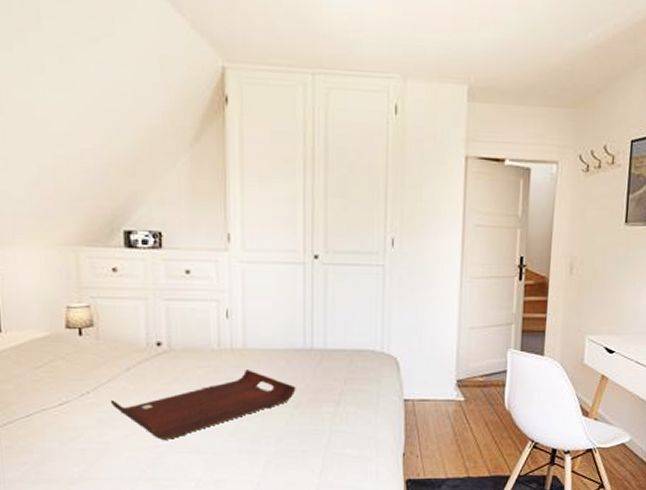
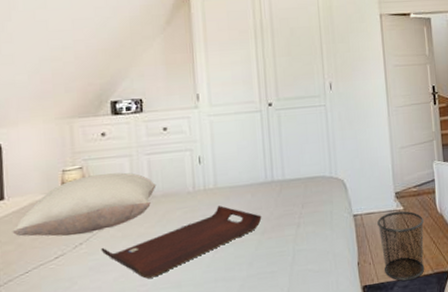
pillow: none [10,317,175,382] -> present [12,172,157,237]
waste bin: none [431,401,488,481] -> present [377,211,425,281]

